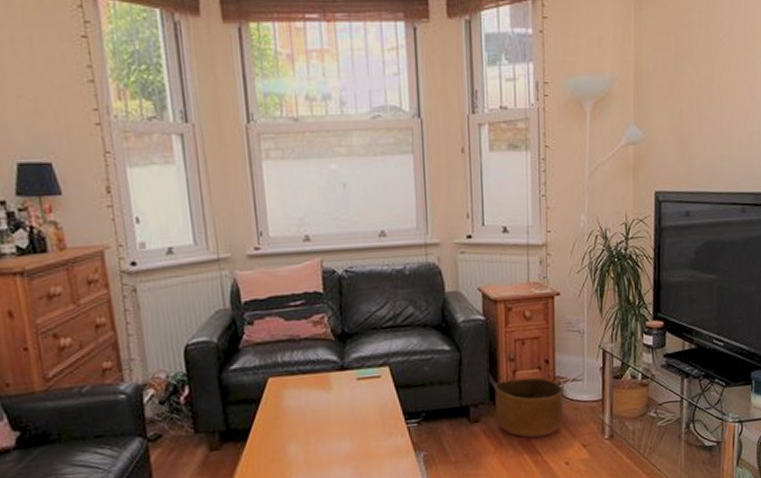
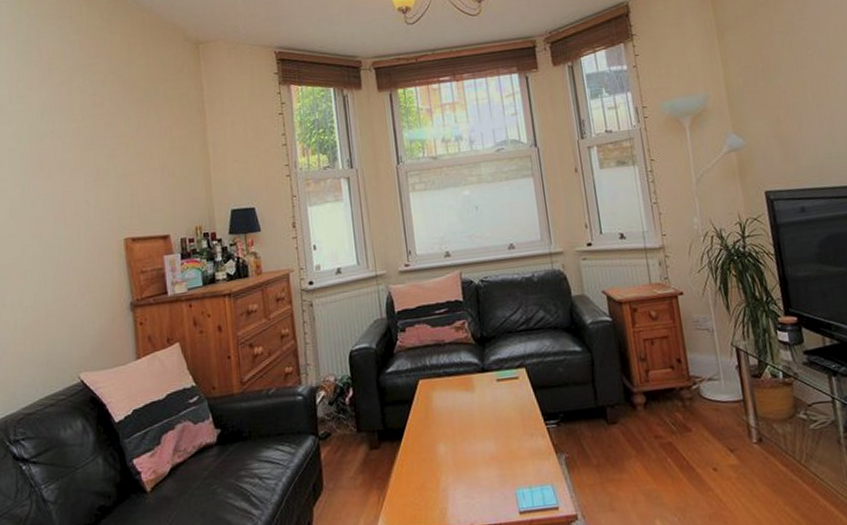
basket: present [493,377,564,438] -> none [627,377,704,441]

